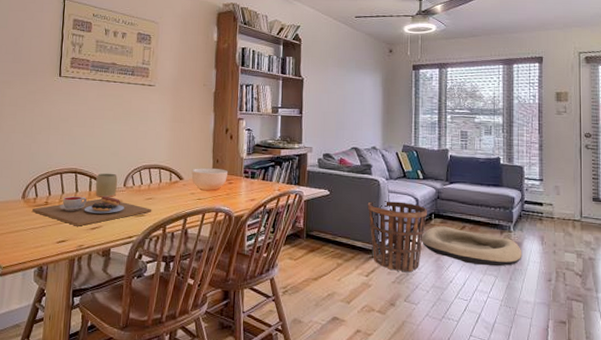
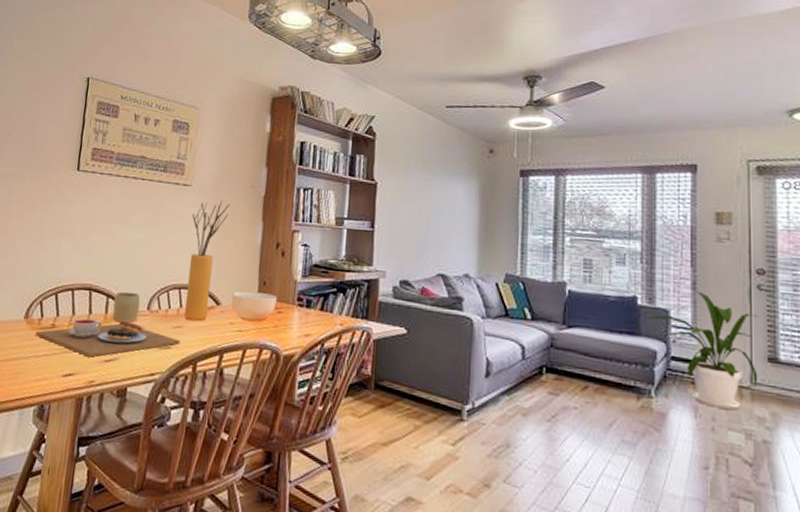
vase: none [153,96,187,194] -> present [183,200,230,322]
basket: present [367,201,427,272] -> none [456,346,536,443]
dog bed: present [421,226,522,267] -> none [527,383,668,444]
house plant: none [505,150,586,237] -> present [644,289,759,410]

